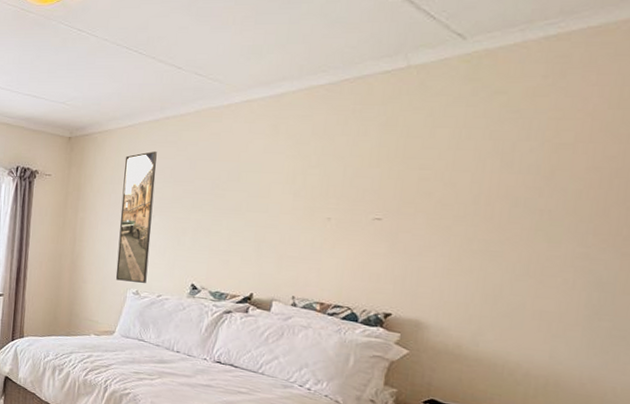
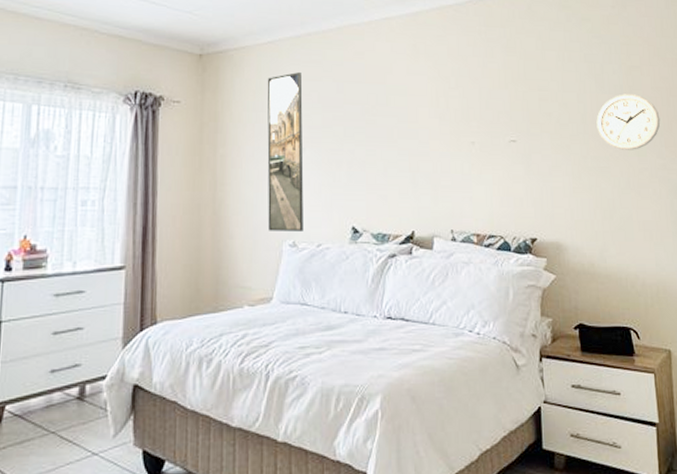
wall clock: none [493,174,593,236] -> present [596,94,661,150]

